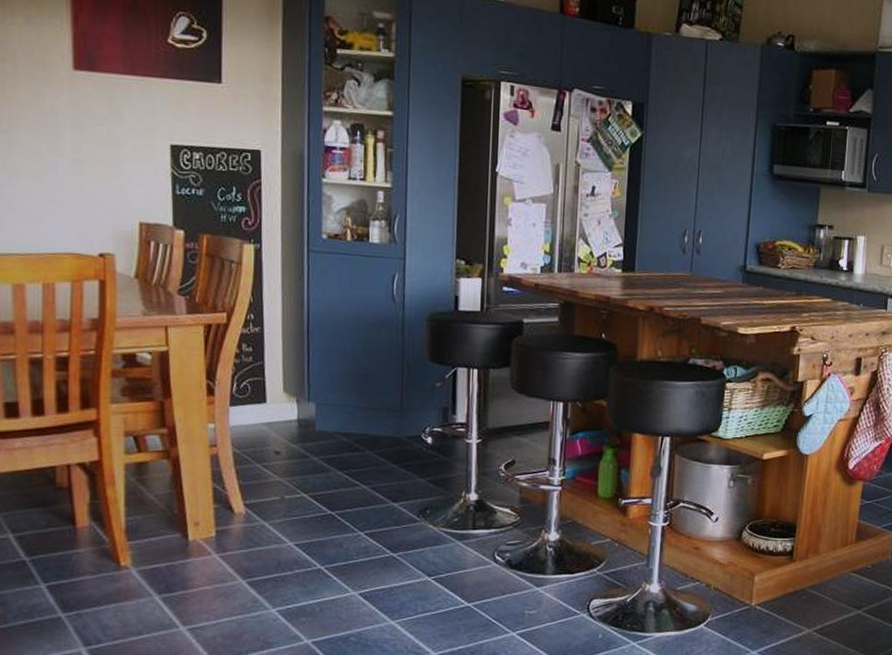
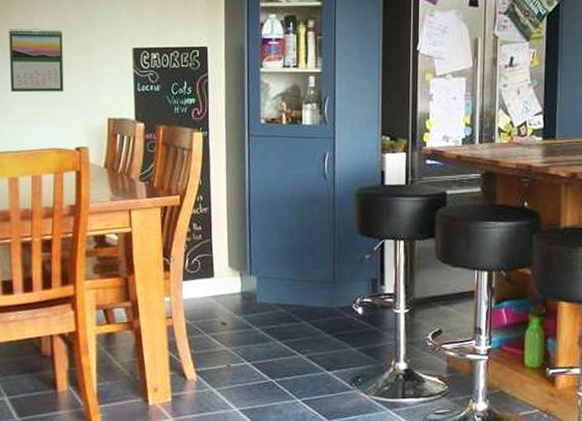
calendar: none [11,110,84,189] -> present [9,28,64,93]

